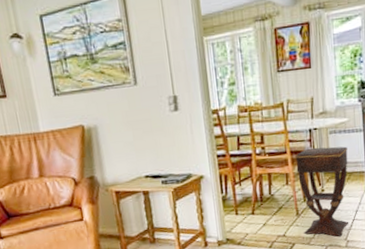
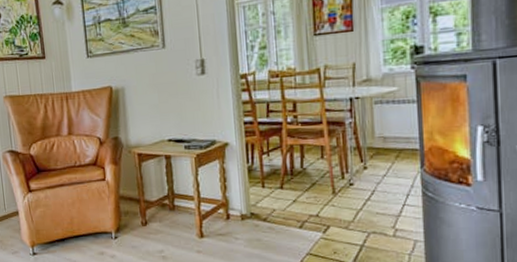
side table: present [295,146,349,237] -> none [333,118,398,223]

